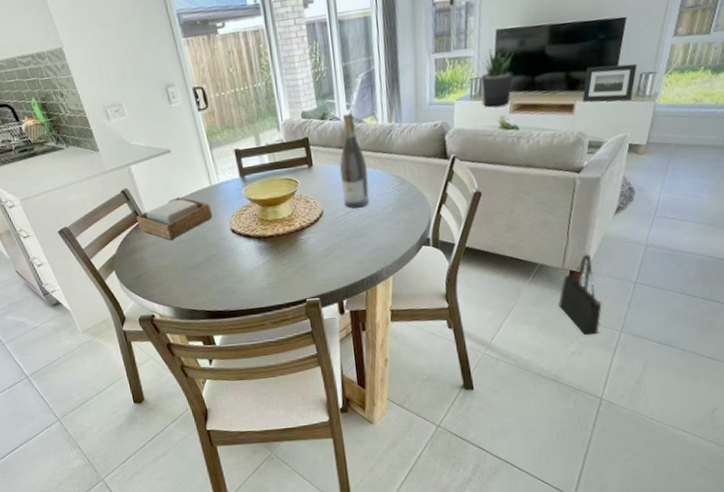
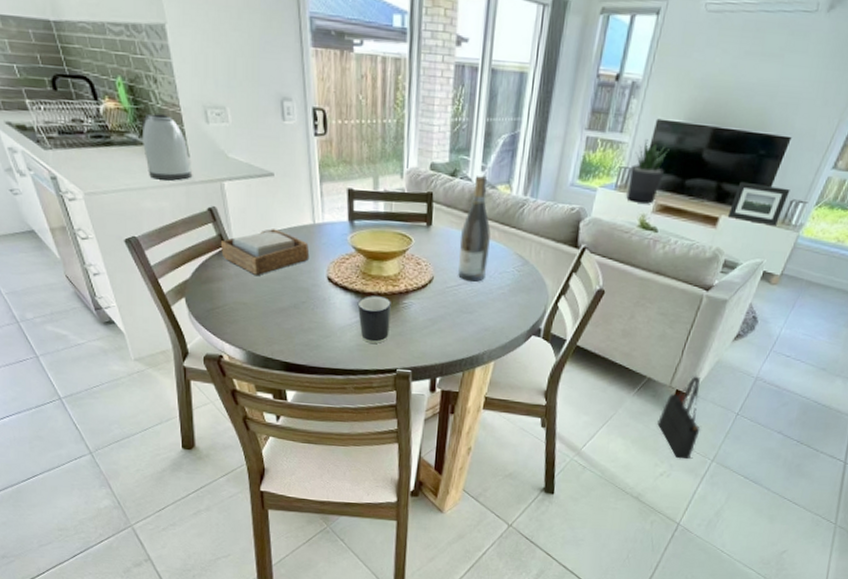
kettle: none [57,120,103,176] -> present [143,113,191,181]
mug: none [261,237,294,280] -> present [357,295,391,344]

